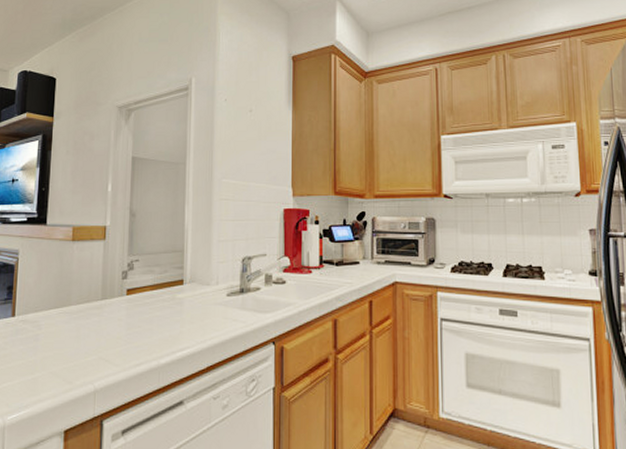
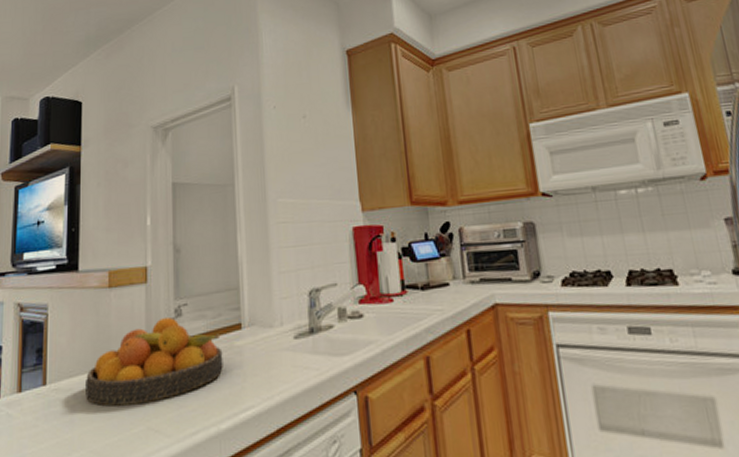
fruit bowl: none [47,269,166,338] -> present [84,317,223,406]

